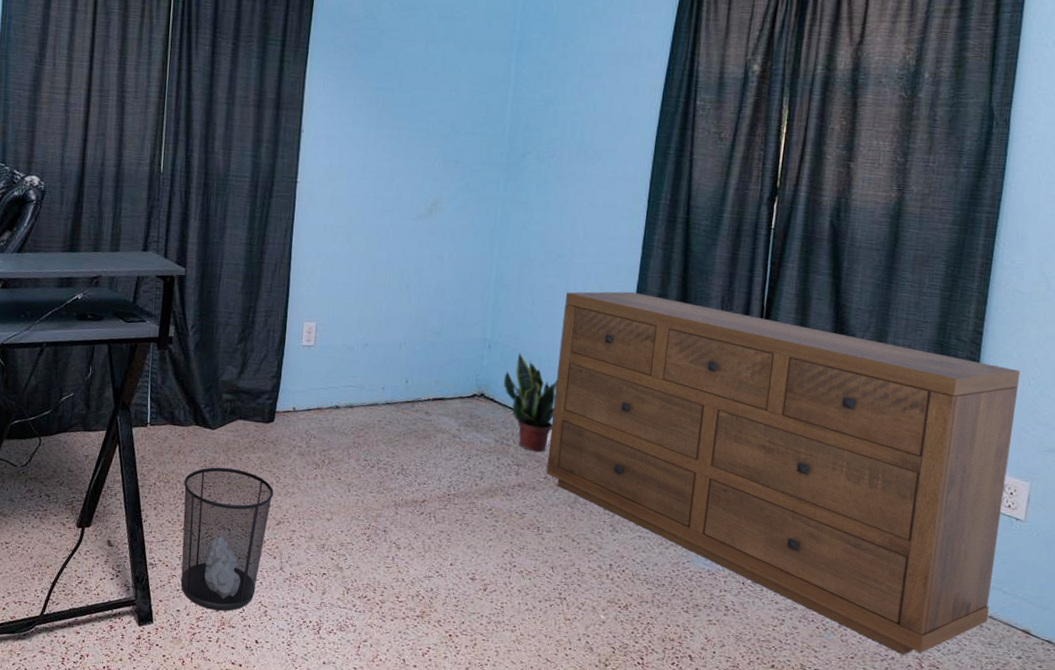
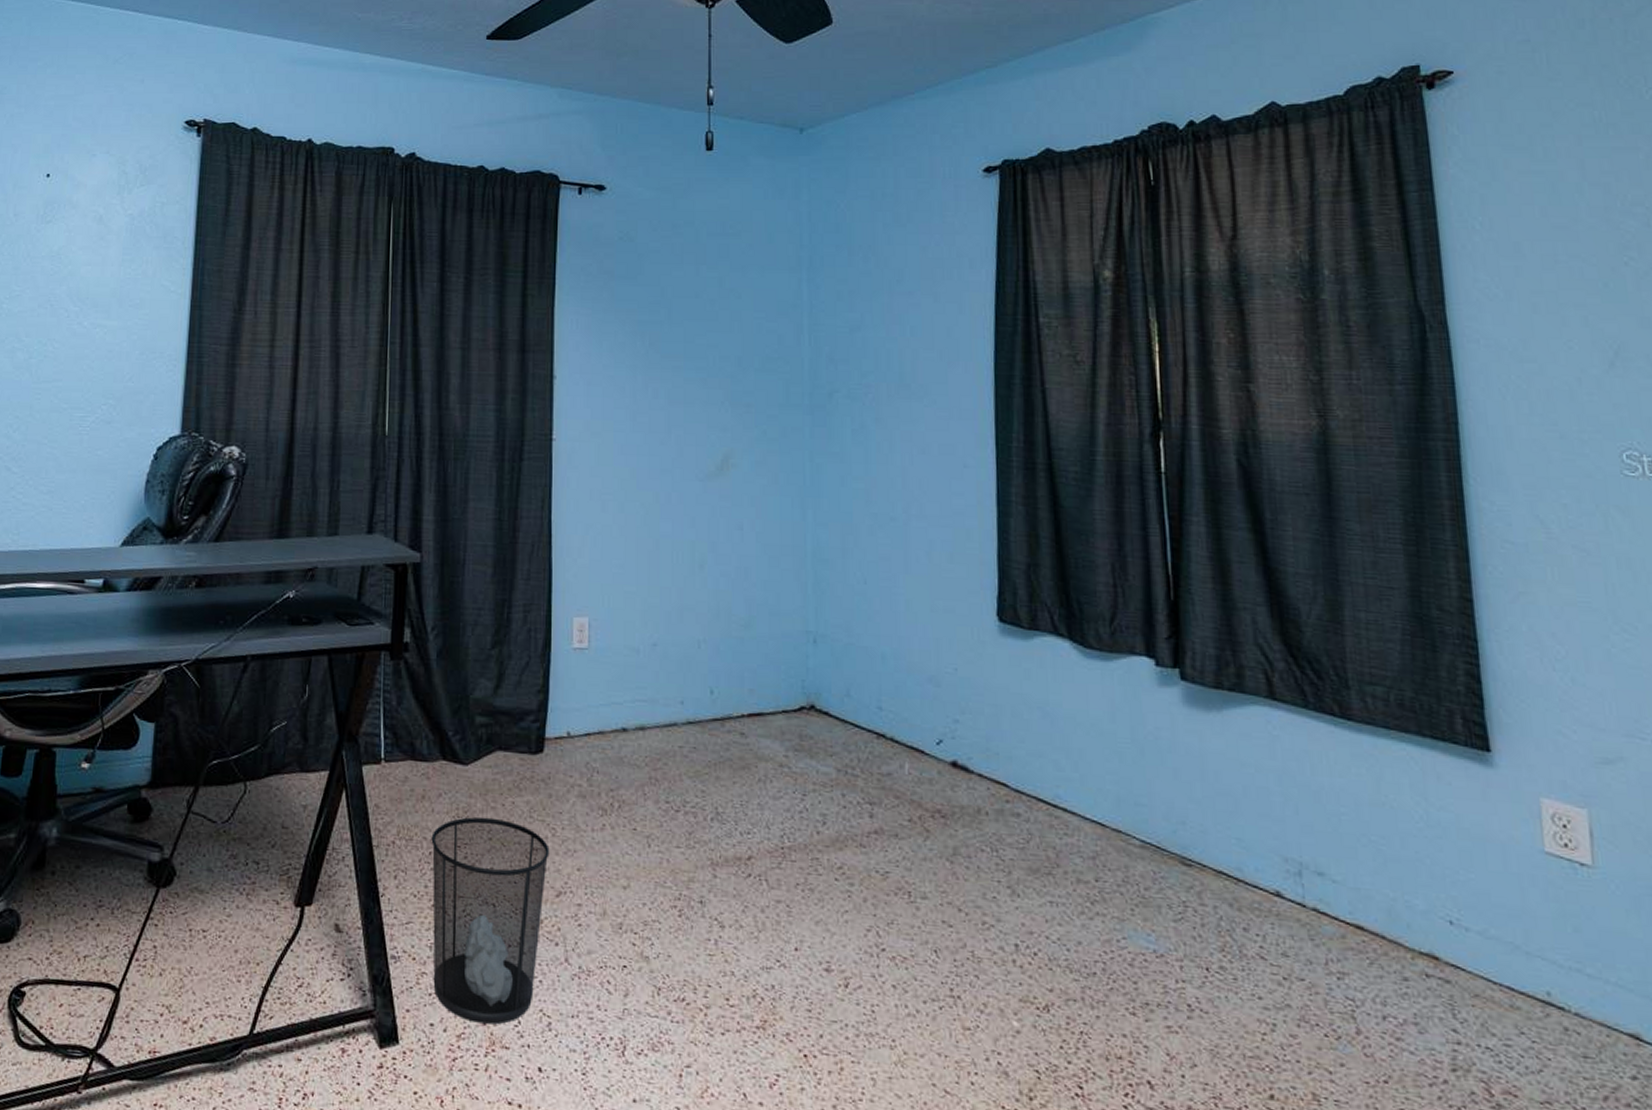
potted plant: present [503,353,558,453] -> none [838,648,911,785]
dresser: present [546,291,1021,654] -> none [905,562,1573,1075]

